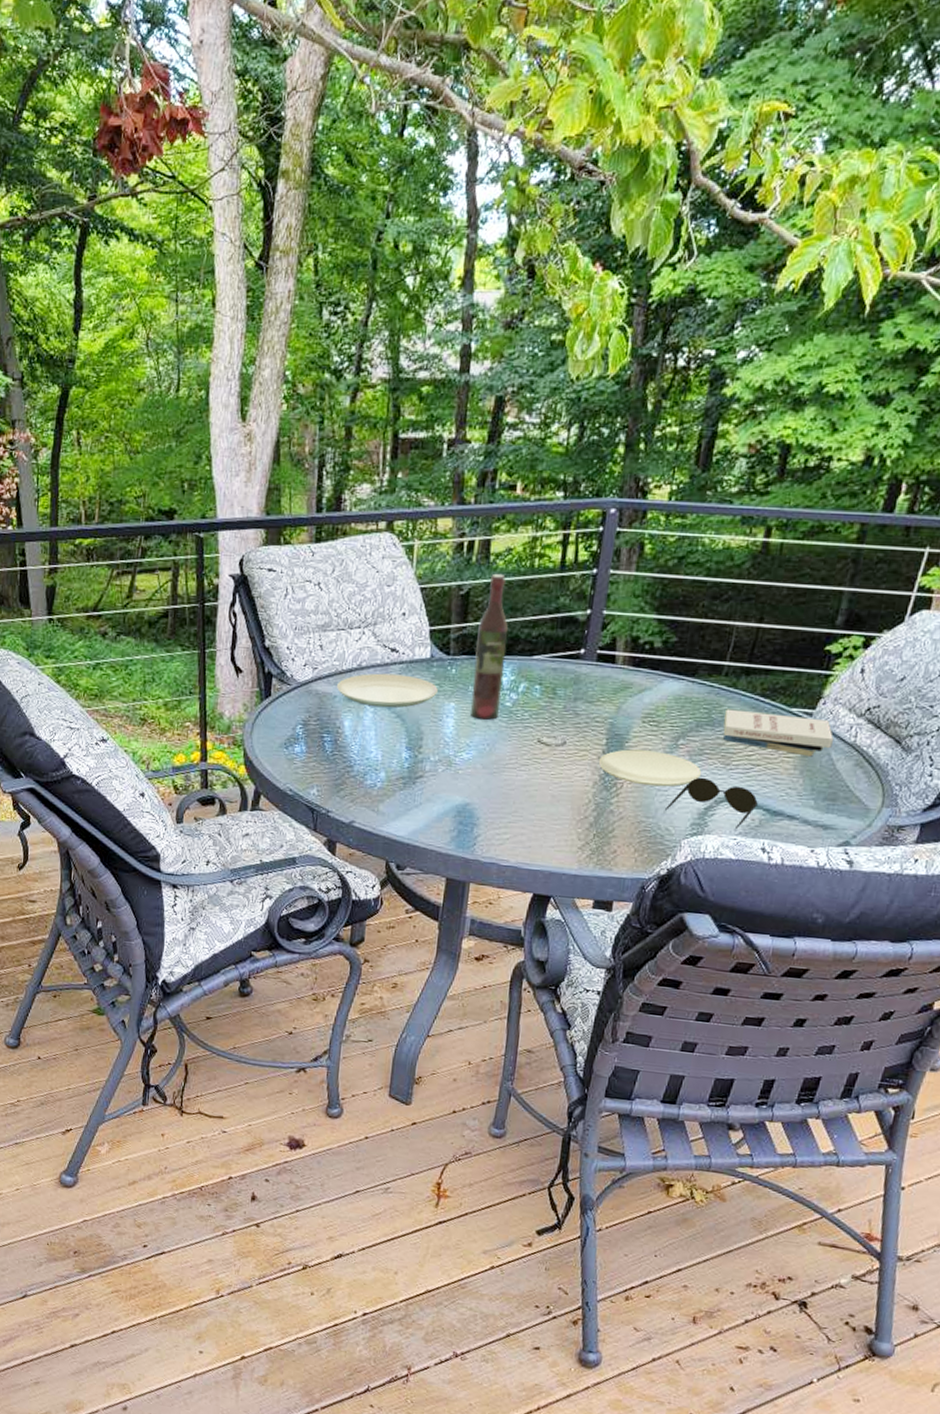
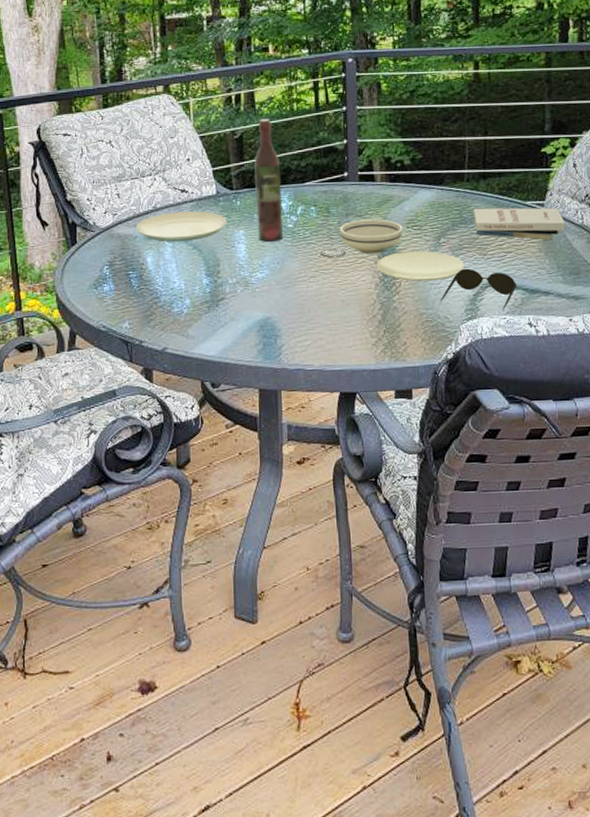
bowl: none [563,706,638,748] -> present [339,219,403,255]

